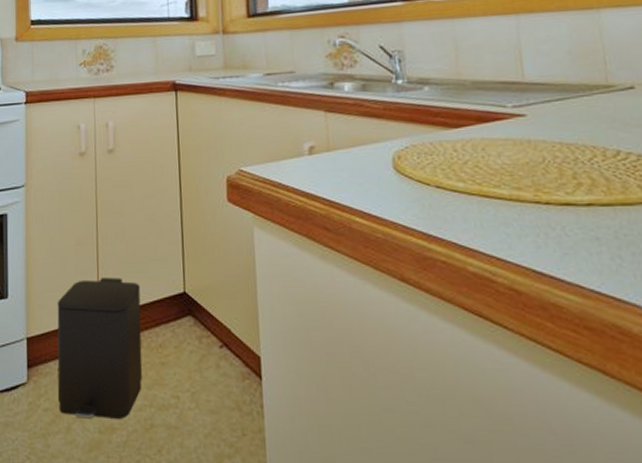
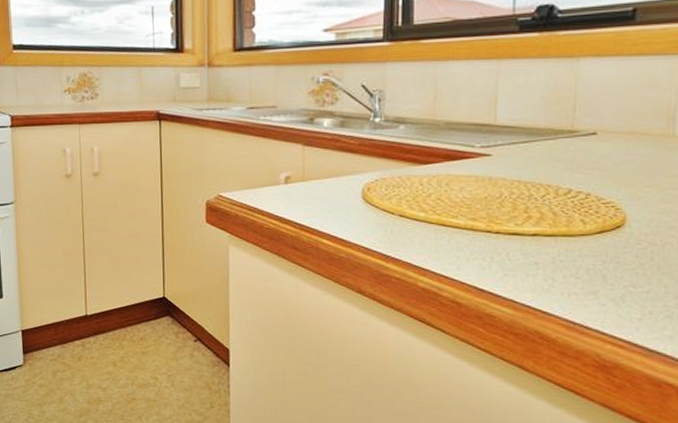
pedal bin: present [57,277,143,419] -> none [48,282,126,393]

